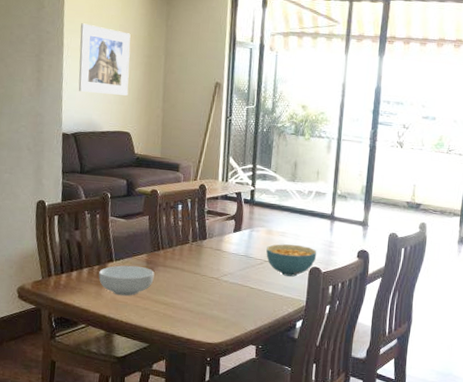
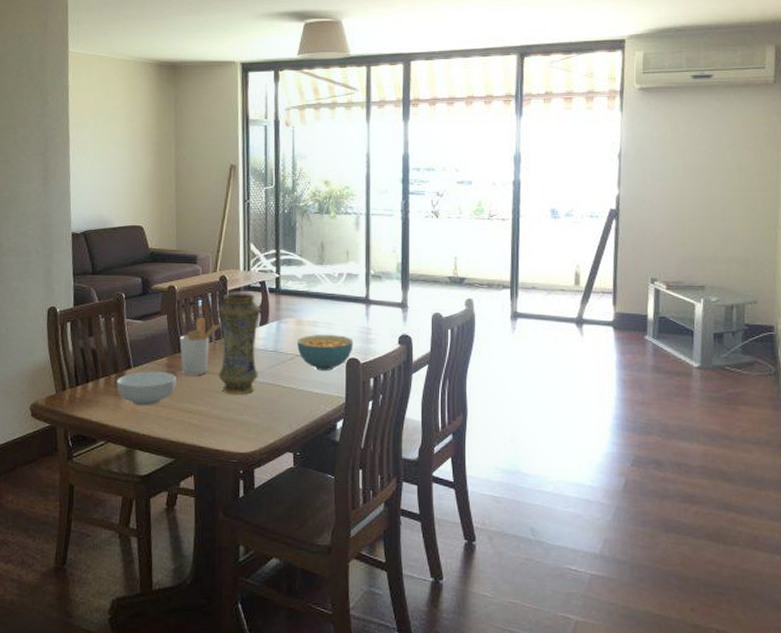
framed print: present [78,23,131,96] -> none [86,116,139,187]
utensil holder: none [159,220,200,273] -> present [179,317,223,376]
vase: none [193,201,236,292] -> present [218,293,261,395]

